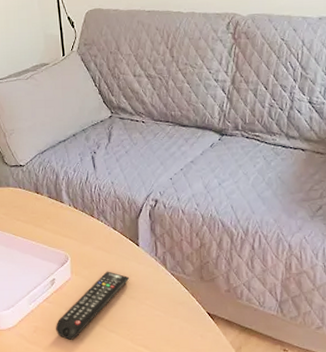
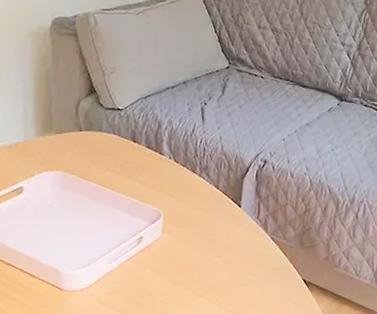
remote control: present [56,271,130,340] -> none [137,231,227,304]

